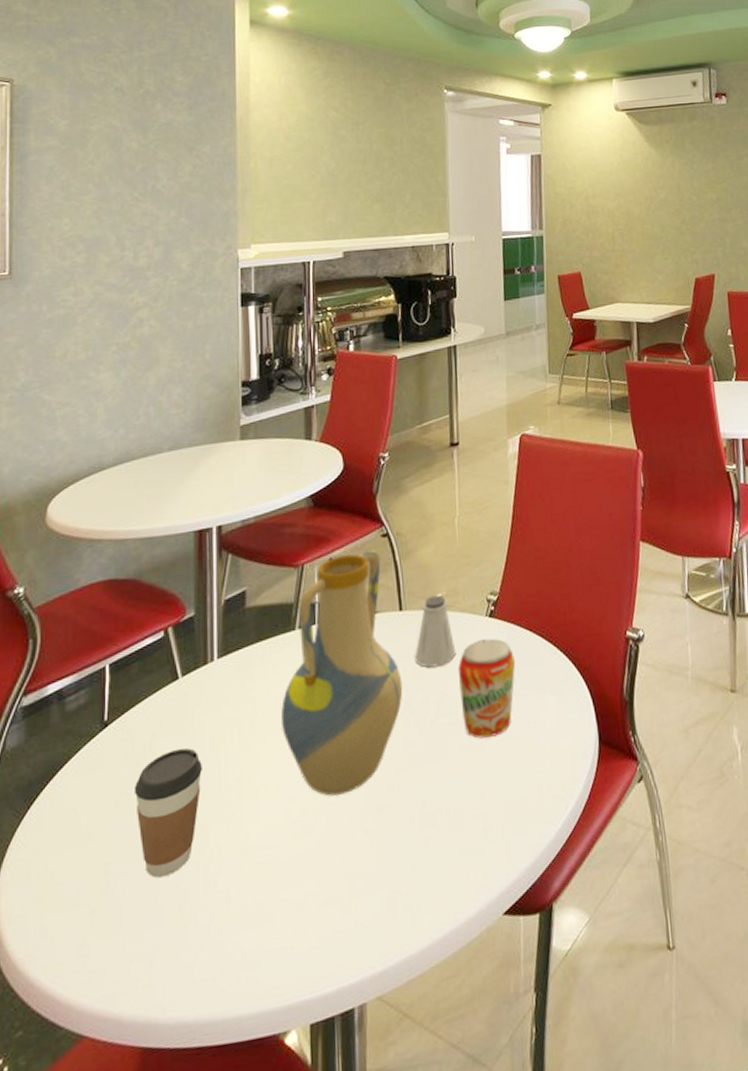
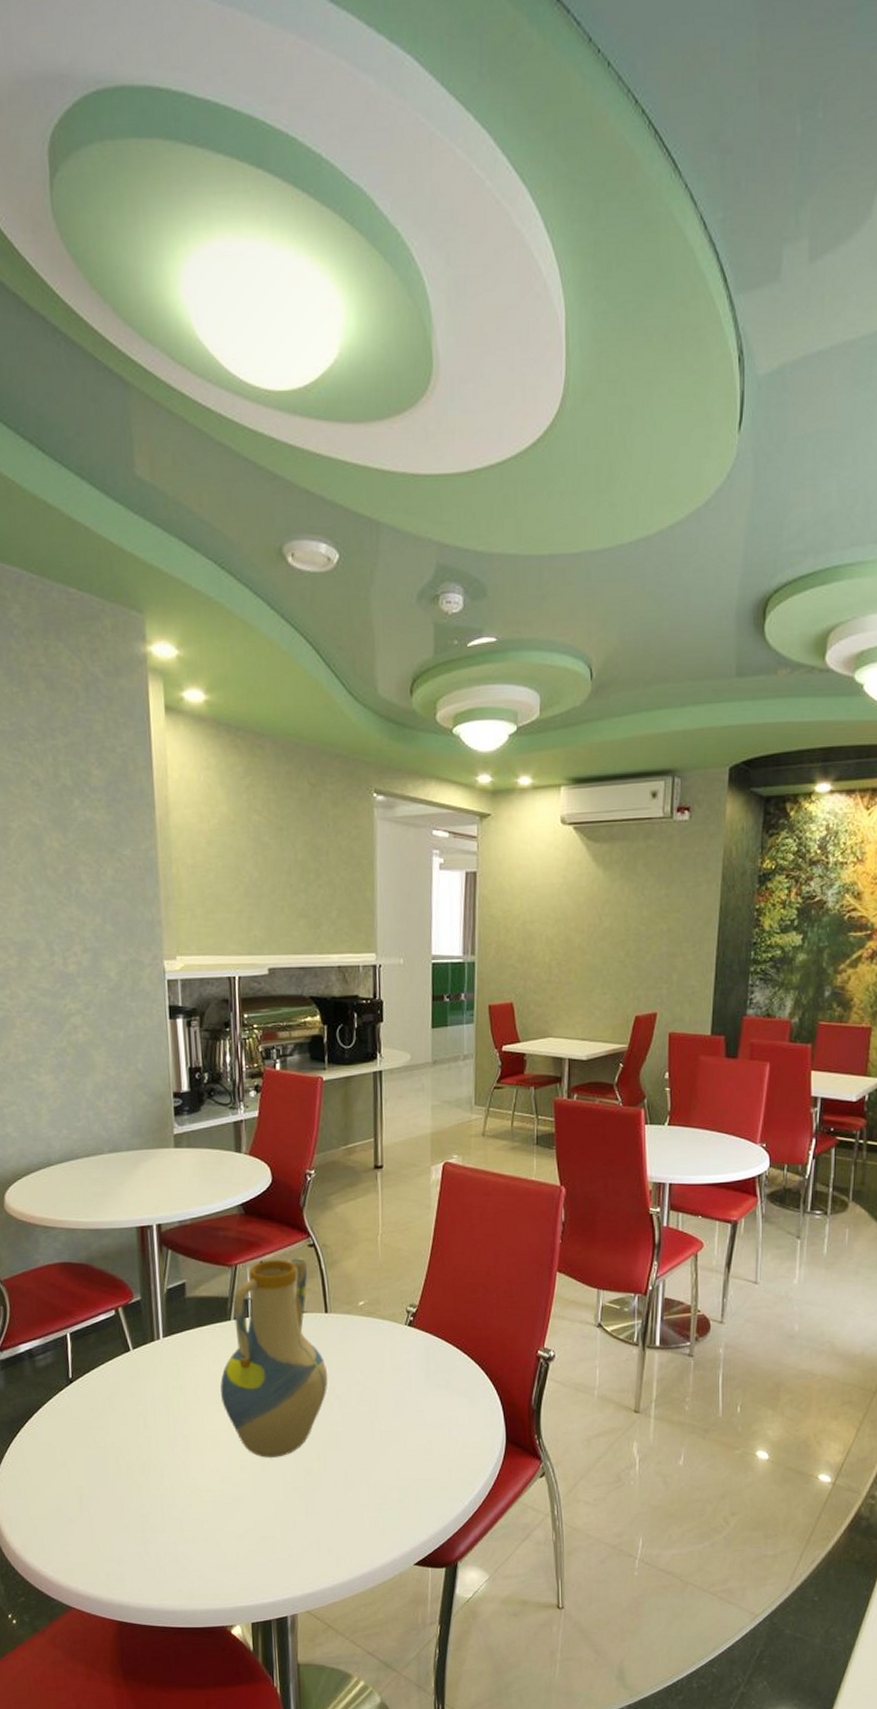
coffee cup: present [135,748,204,879] -> none [99,1406,156,1503]
saltshaker: present [414,594,457,668] -> none [339,1302,377,1364]
beverage can: present [457,638,516,739] -> none [378,1344,432,1426]

